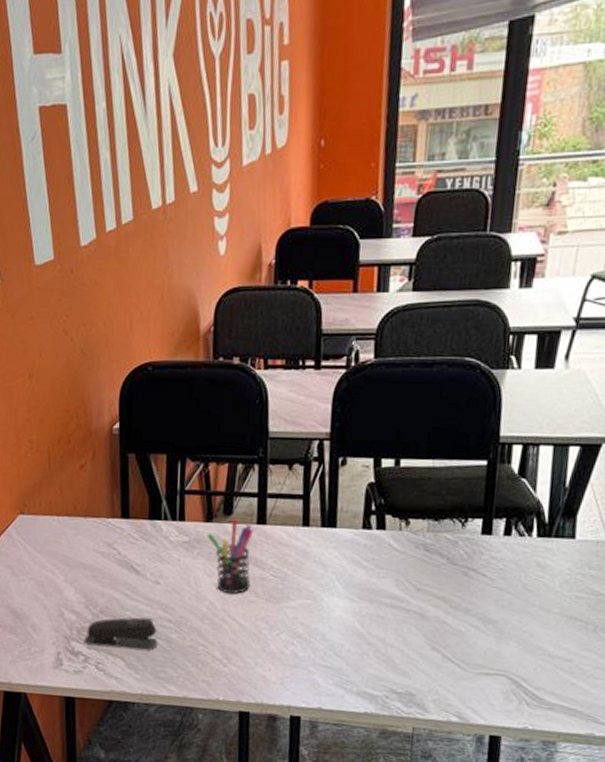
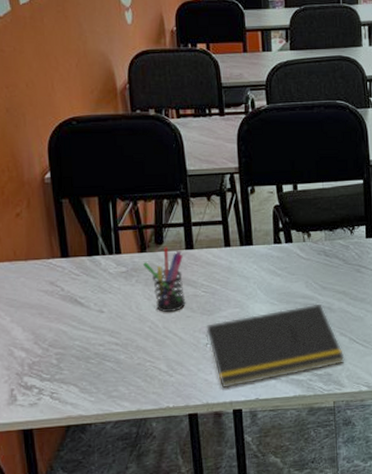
stapler: present [84,617,158,650] -> none [36,344,108,377]
notepad: none [268,607,434,690] -> present [205,304,345,388]

